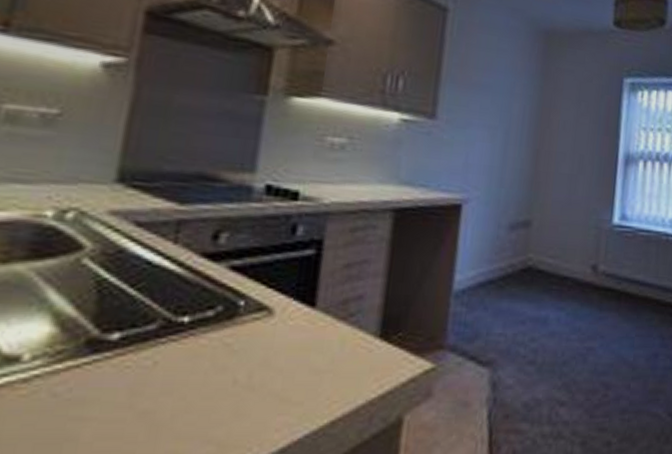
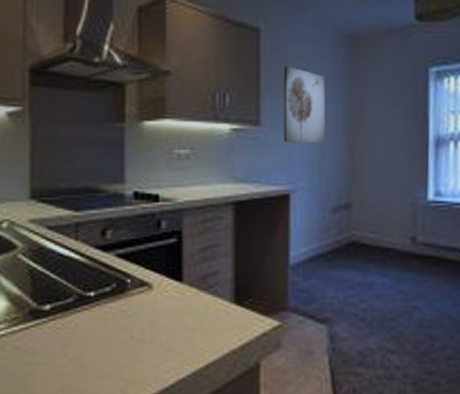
wall art: none [461,54,516,148] -> present [283,66,326,143]

